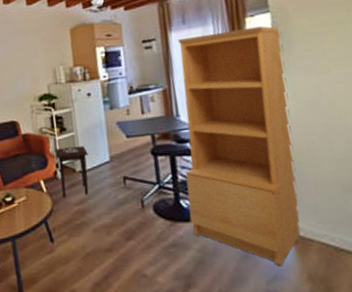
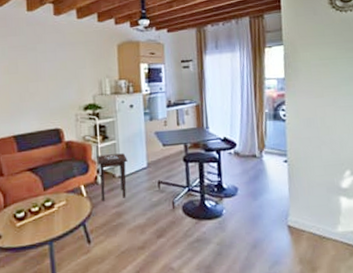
bookcase: present [177,26,301,266] -> none [210,56,296,253]

